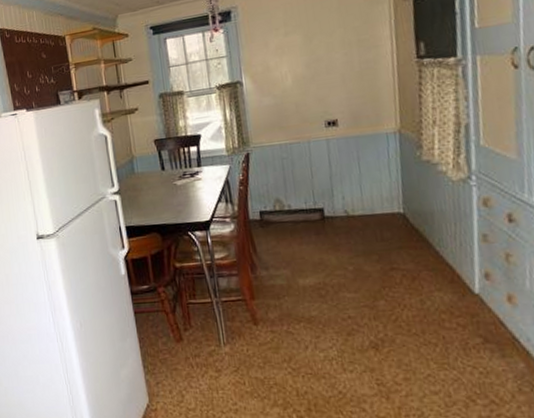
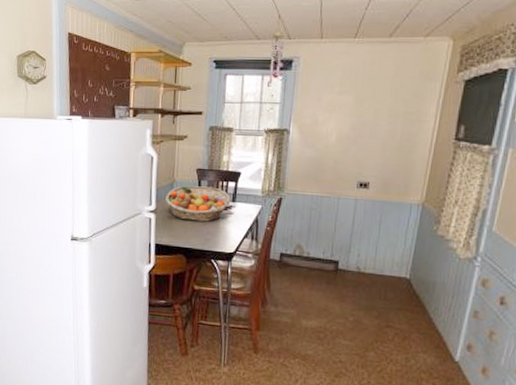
fruit basket: none [127,155,197,196] -> present [165,185,231,222]

